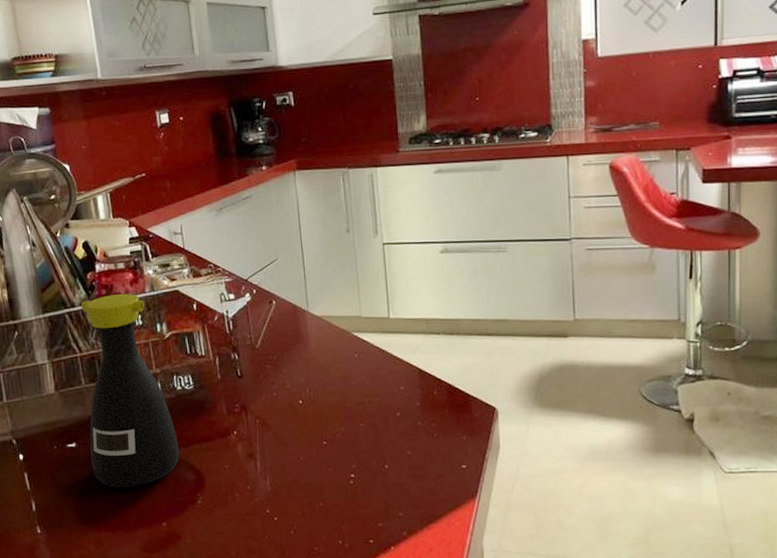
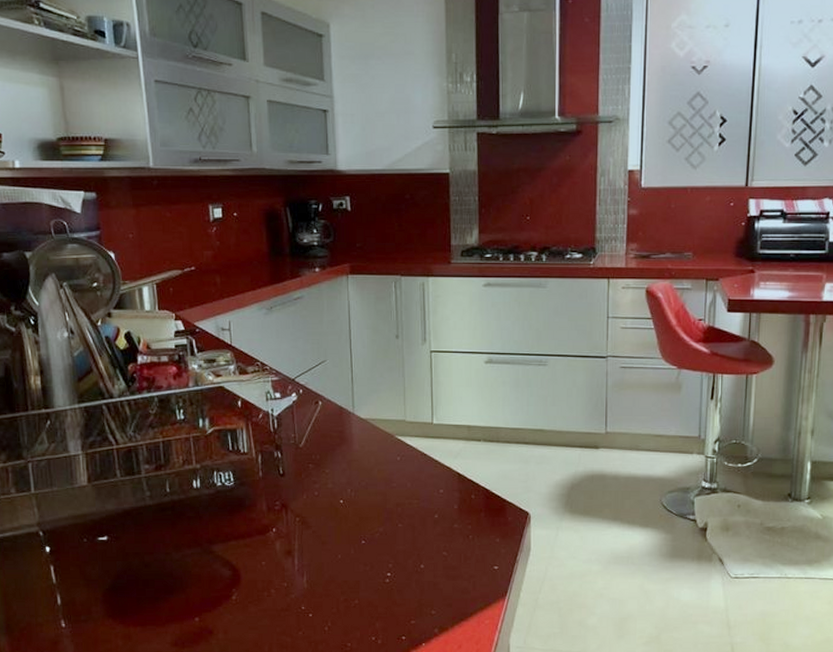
bottle: present [81,293,179,487] -> none [120,387,216,582]

